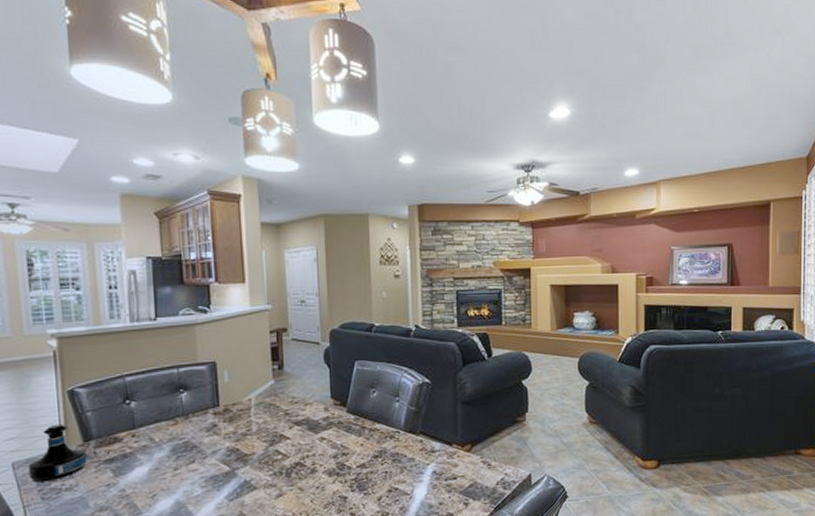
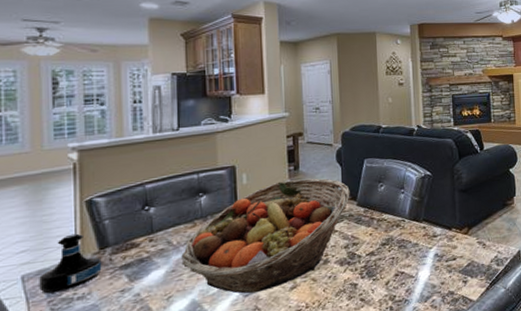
fruit basket: none [164,379,339,498] -> present [181,178,350,294]

